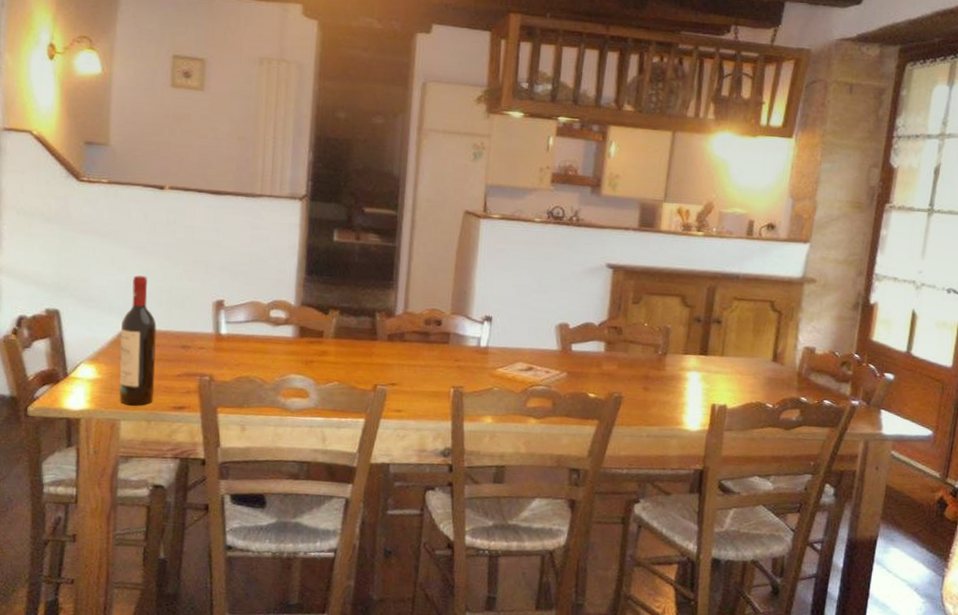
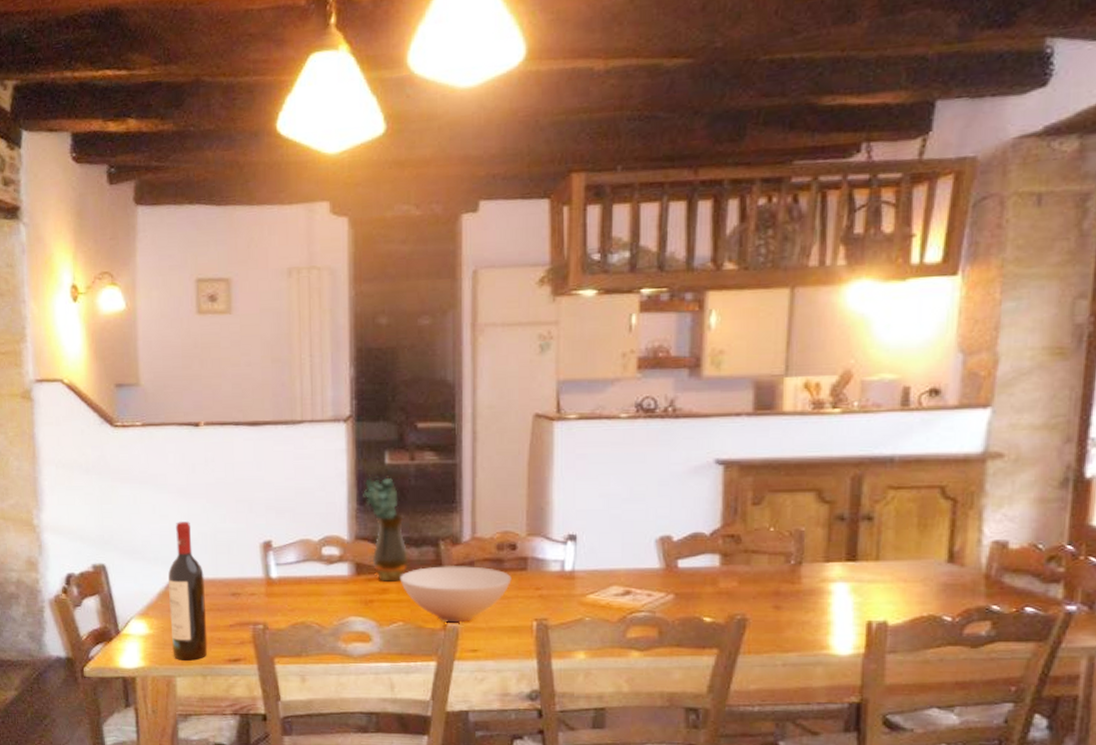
vase: none [311,248,348,346] -> present [363,473,409,582]
bowl: none [338,334,435,385] -> present [399,566,512,622]

